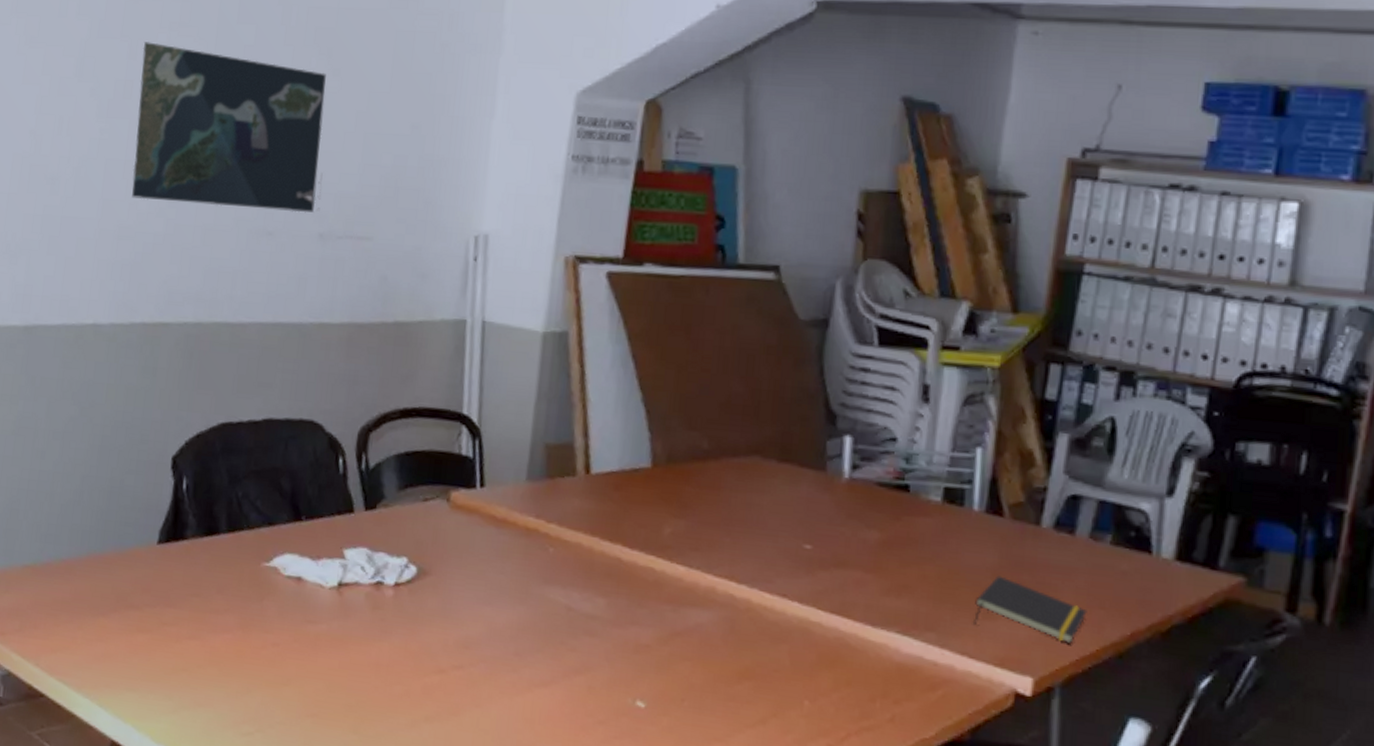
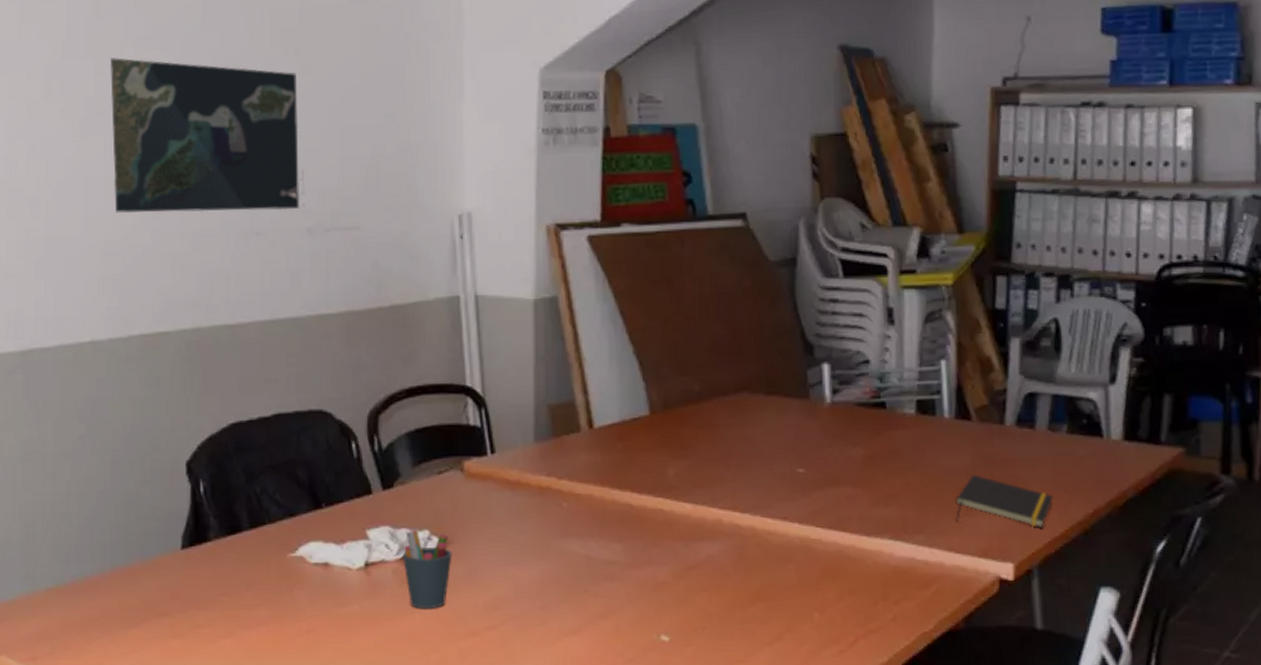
pen holder: none [377,555,429,639] -> present [402,529,452,609]

